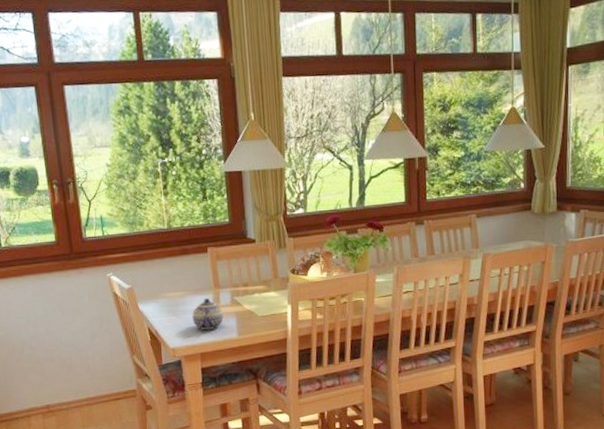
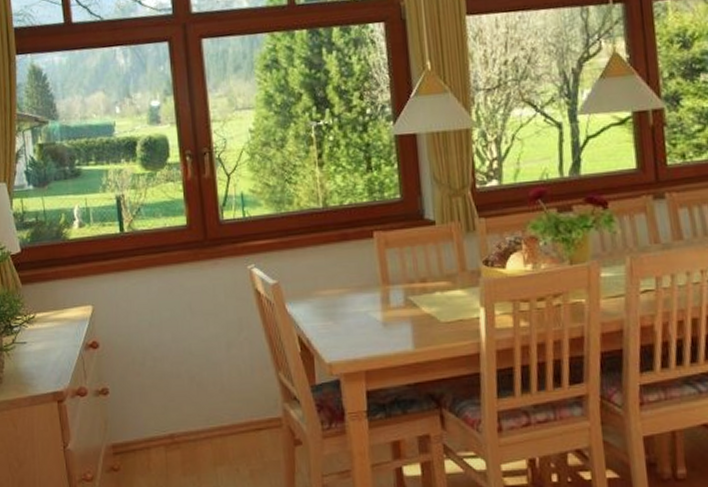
teapot: present [192,298,224,330] -> none [354,298,395,340]

